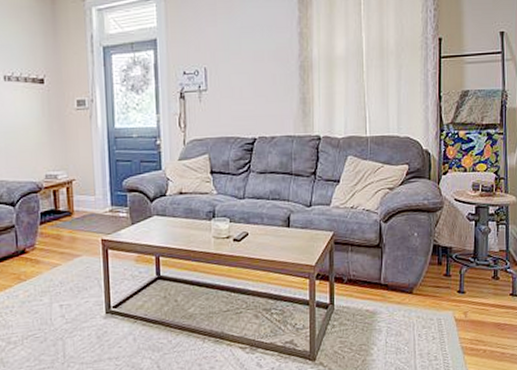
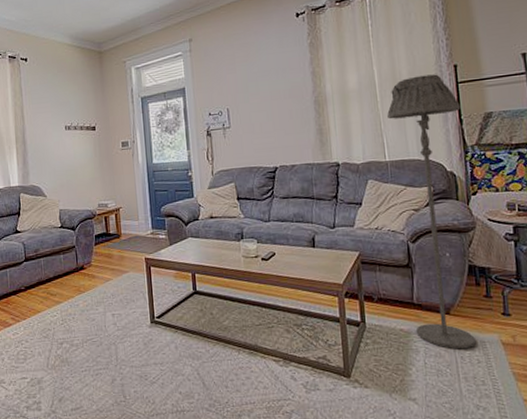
floor lamp: none [372,46,441,327] -> present [387,74,476,349]

